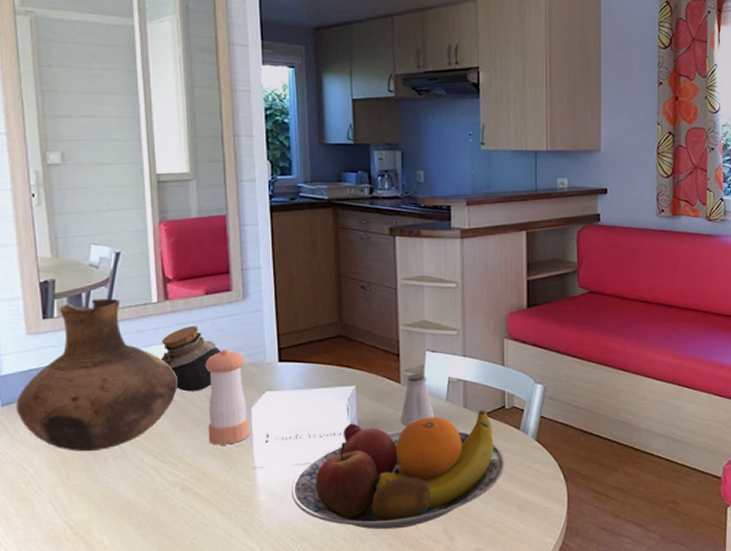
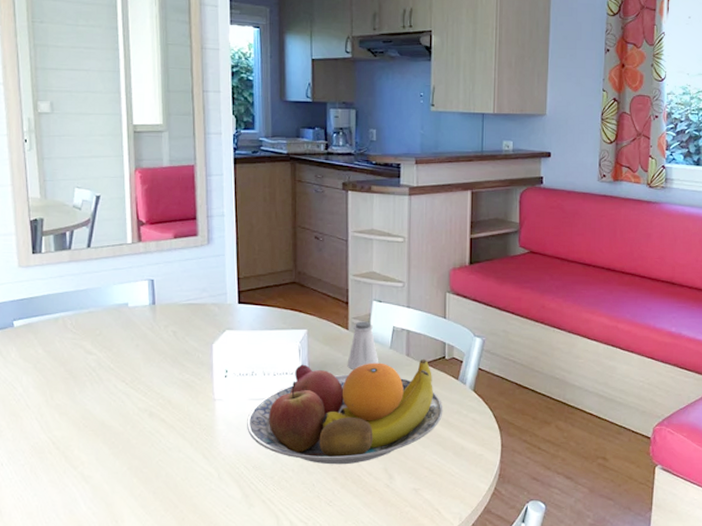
vase: present [16,298,179,452] -> none [8,237,149,376]
jar: present [162,326,222,392] -> none [135,267,188,327]
pepper shaker: present [205,348,249,445] -> none [173,289,211,377]

